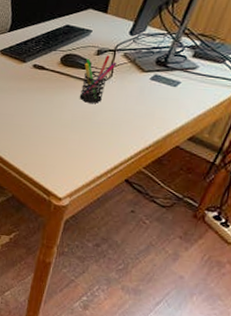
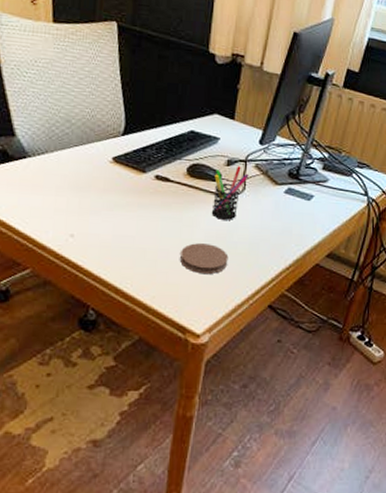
coaster: none [49,122,92,149] -> present [180,243,229,275]

